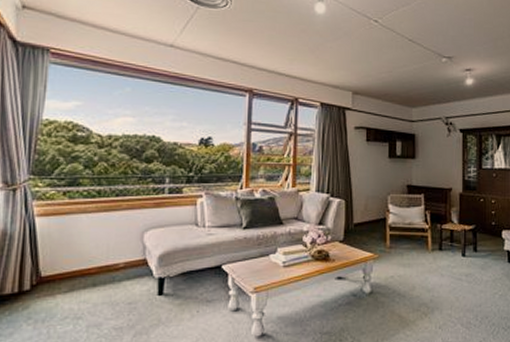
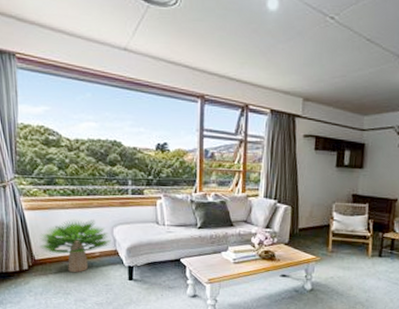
potted plant: none [47,224,141,291] -> present [38,219,112,273]

